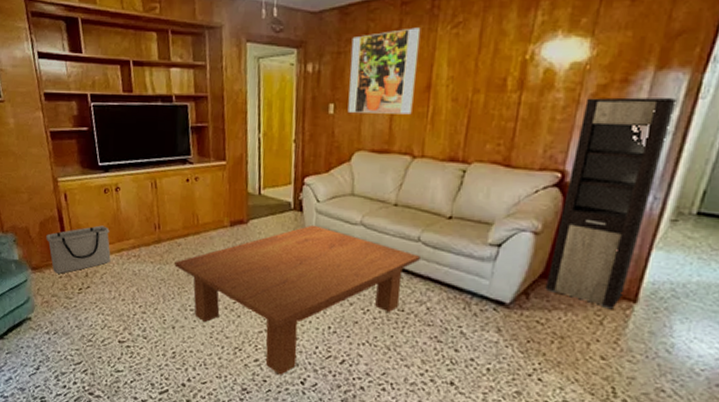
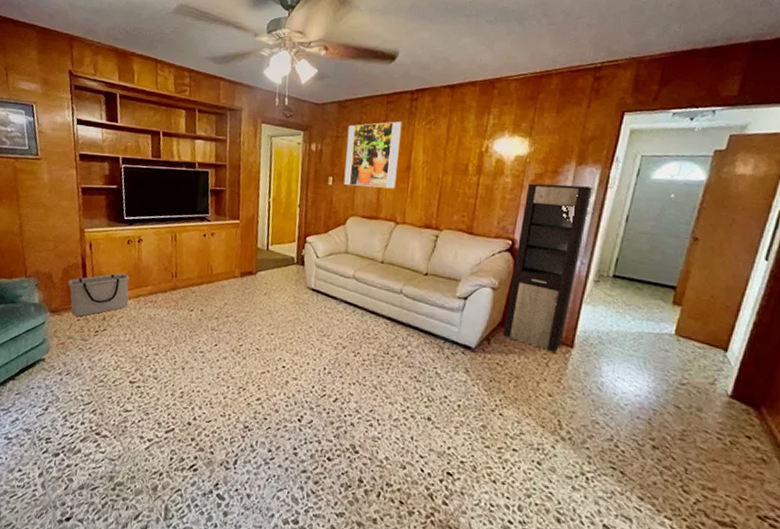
coffee table: present [174,224,420,376] -> none [188,277,402,413]

